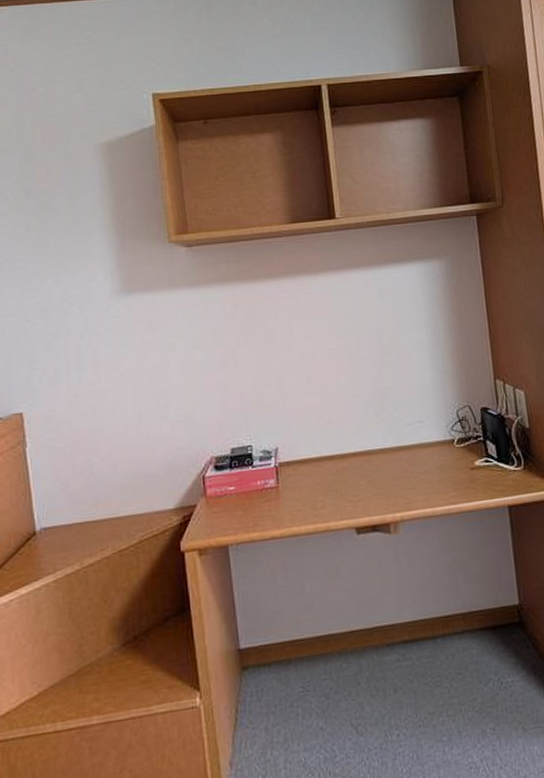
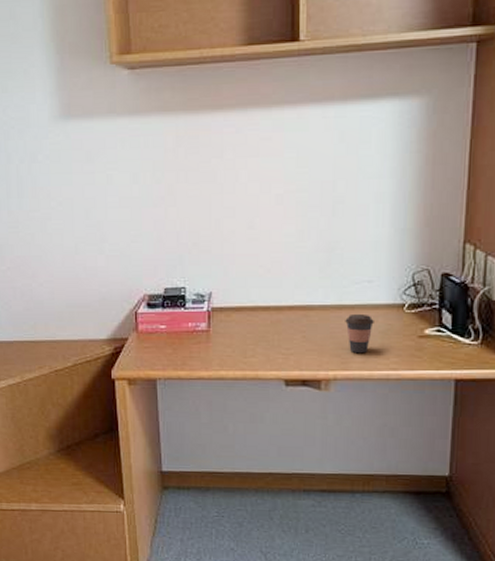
coffee cup: none [404,453,430,493] -> present [345,313,374,354]

